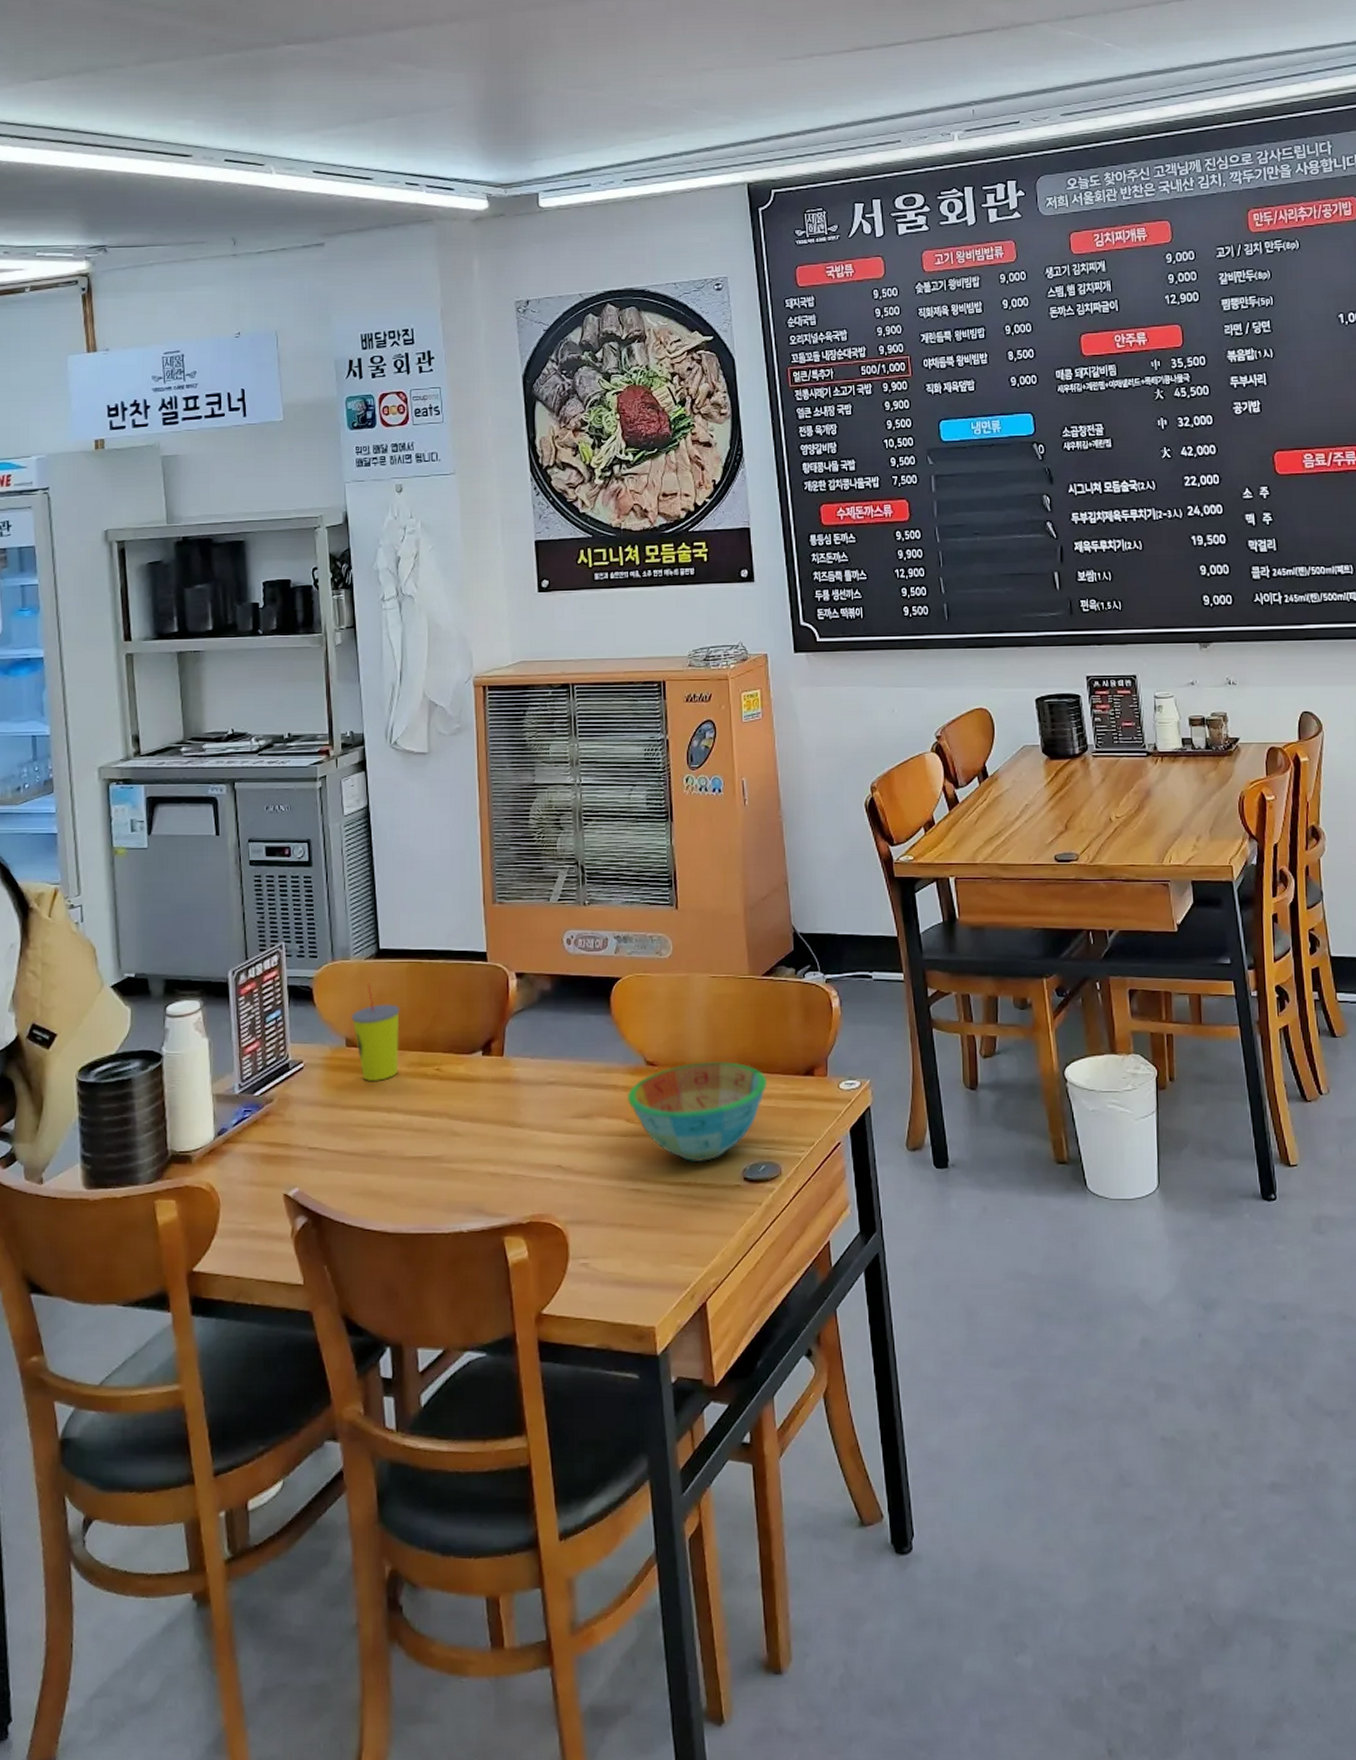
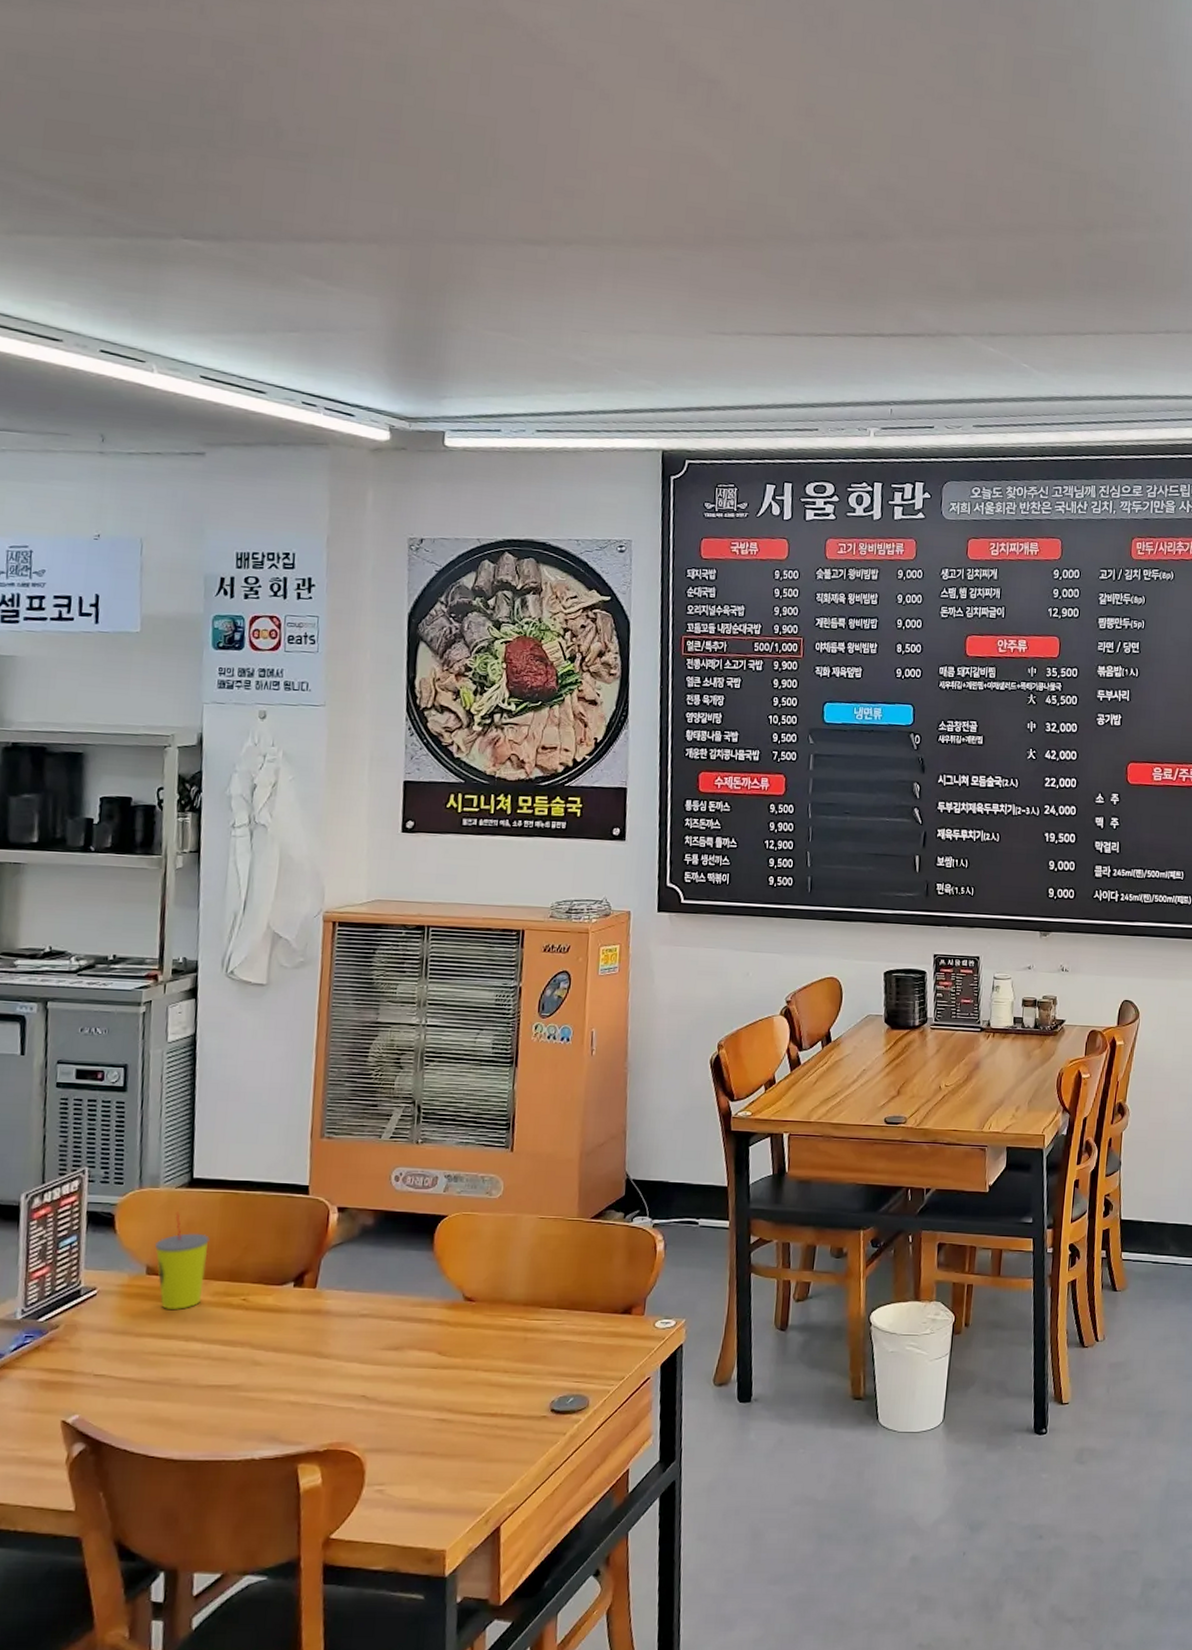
bowl: present [626,1062,768,1163] -> none [440,1299,585,1395]

